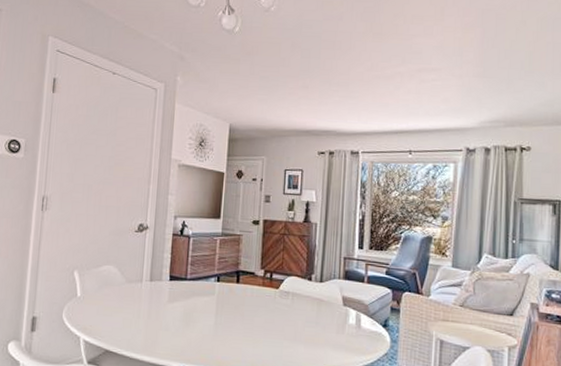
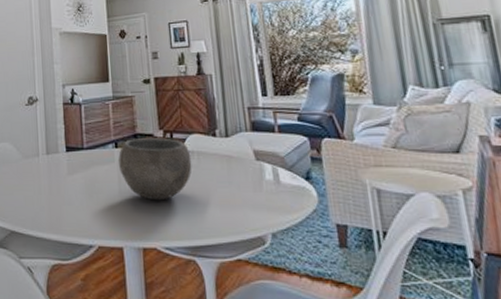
bowl: none [218,275,286,334] -> present [118,138,192,201]

